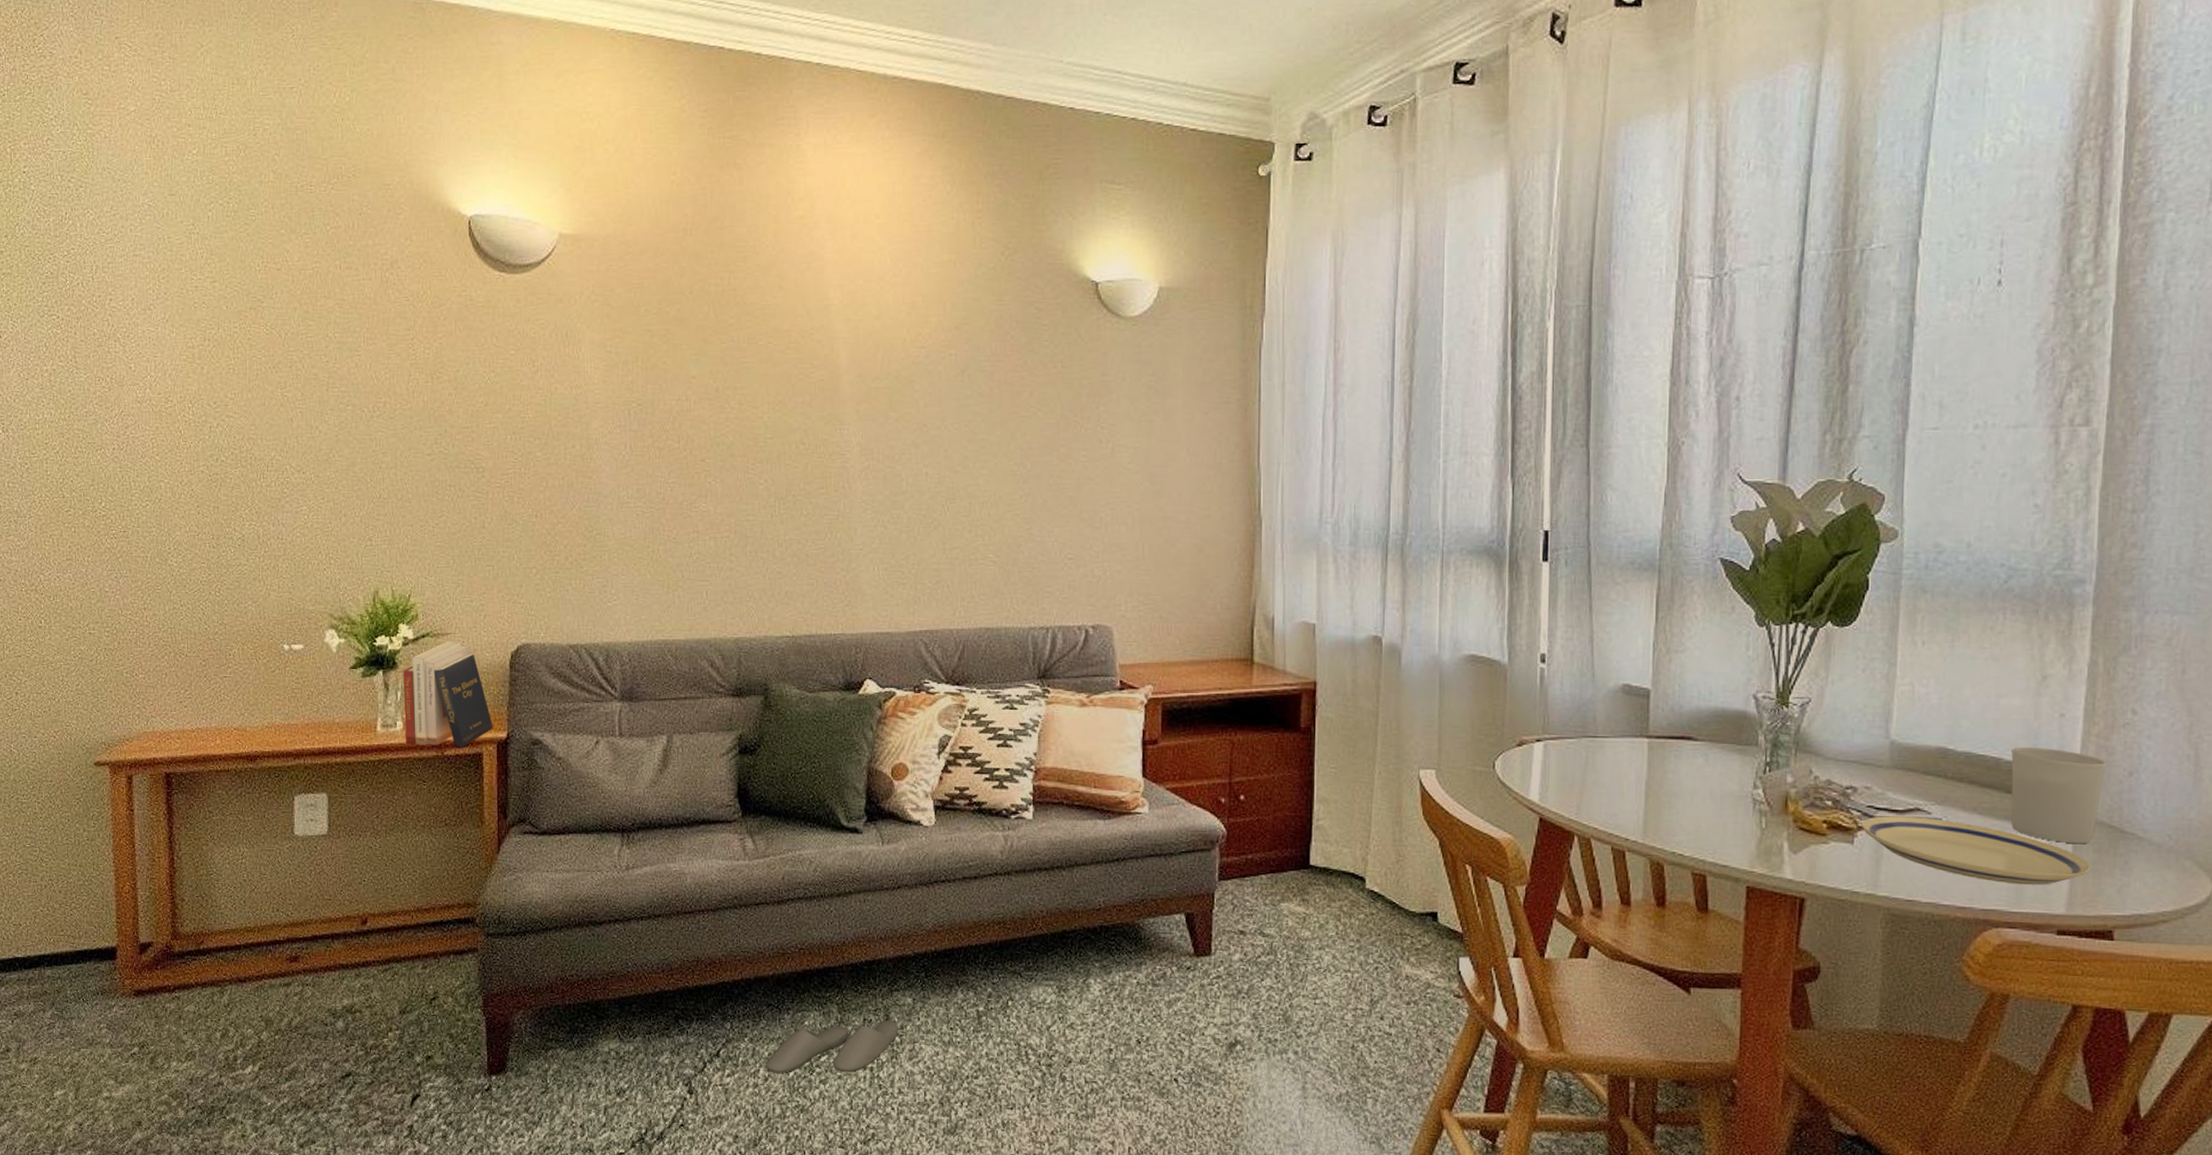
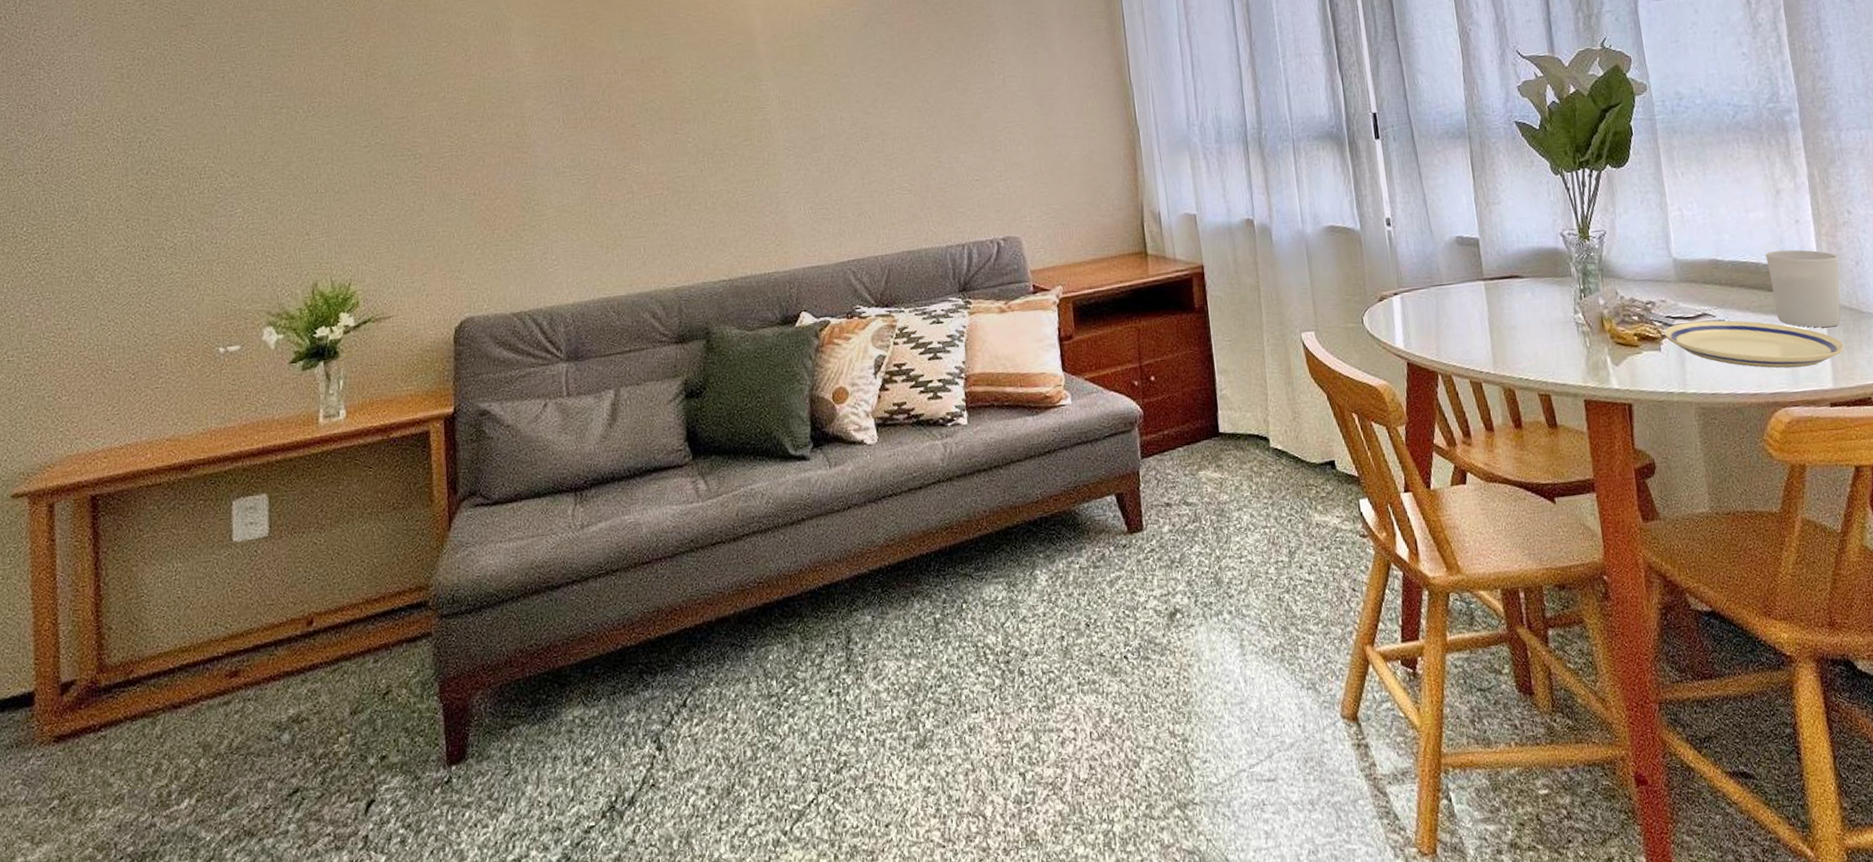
books: present [403,640,493,749] -> none [344,323,439,433]
slippers: present [765,1020,898,1074] -> none [733,641,861,715]

